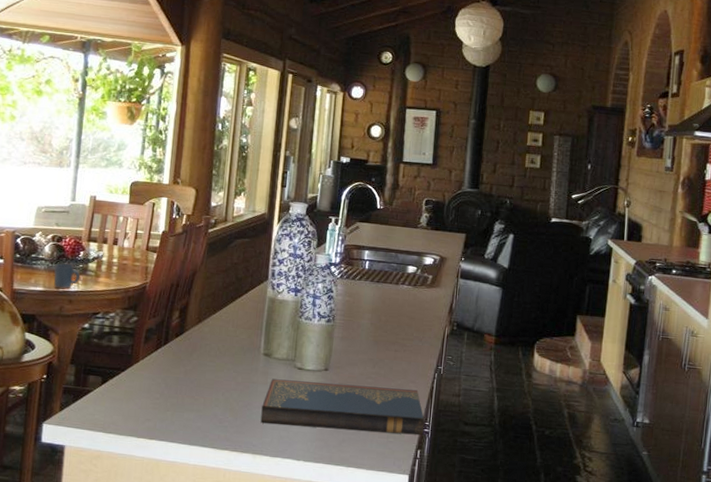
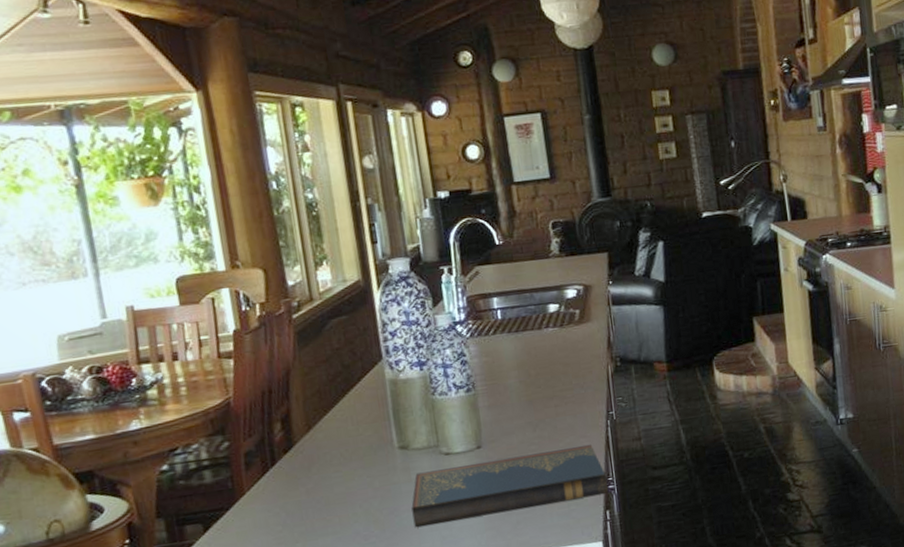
mug: present [54,263,80,289] -> none [101,397,140,432]

